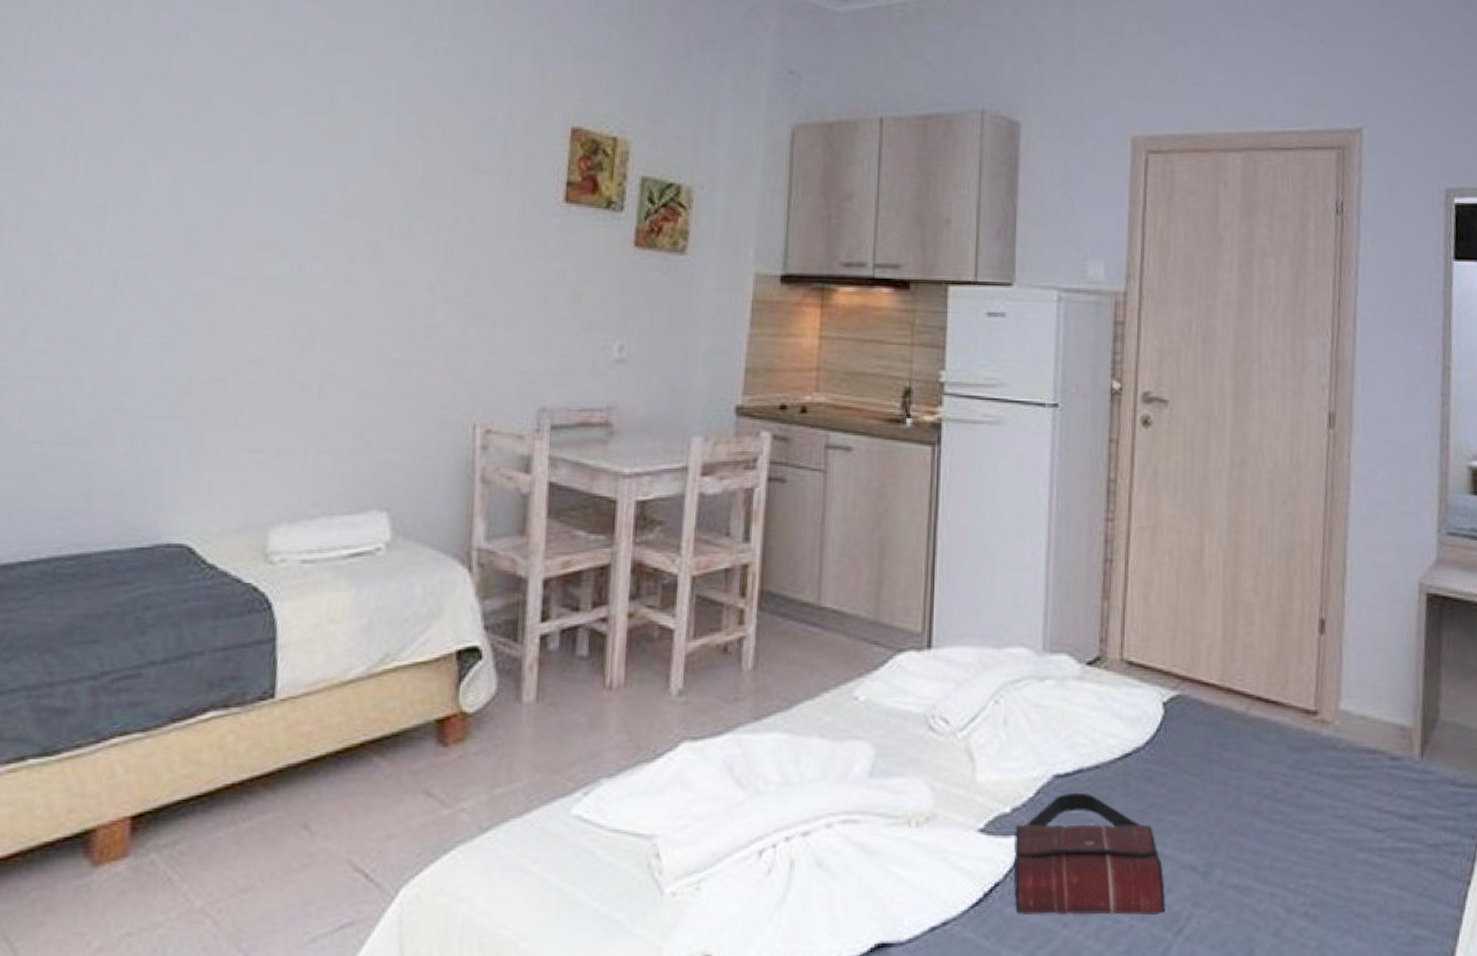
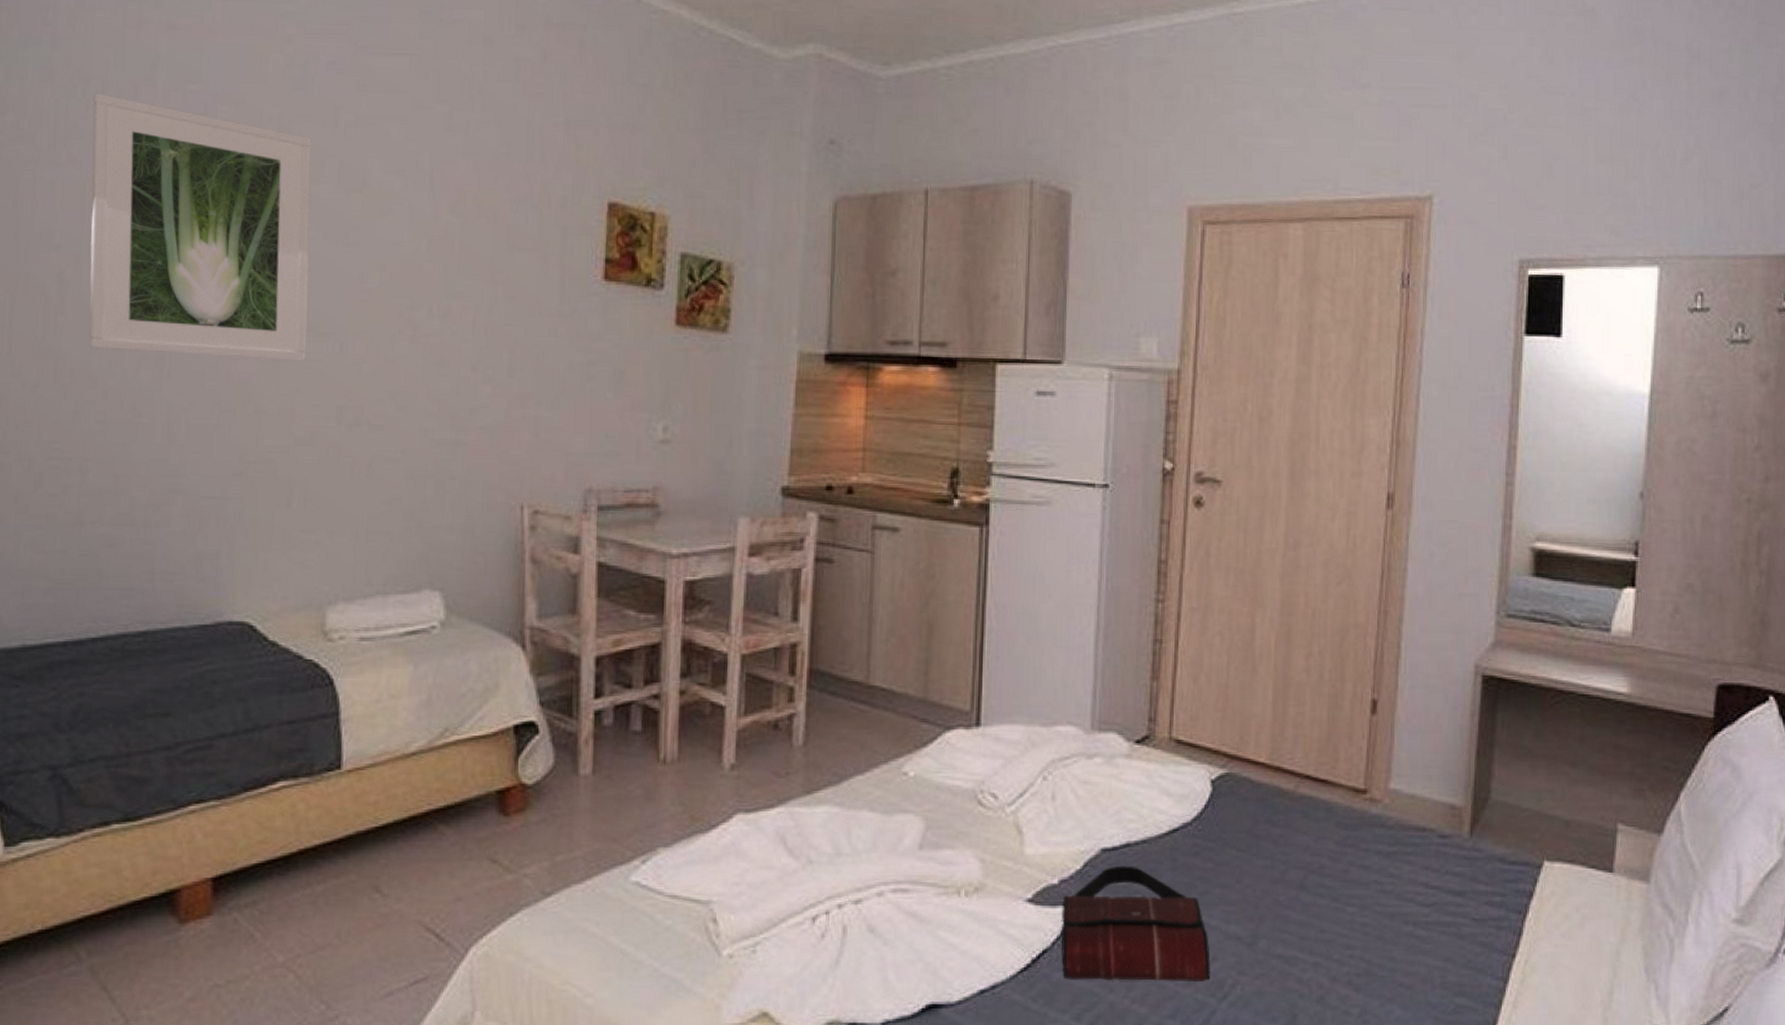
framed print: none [43,18,281,279] -> present [89,93,312,360]

